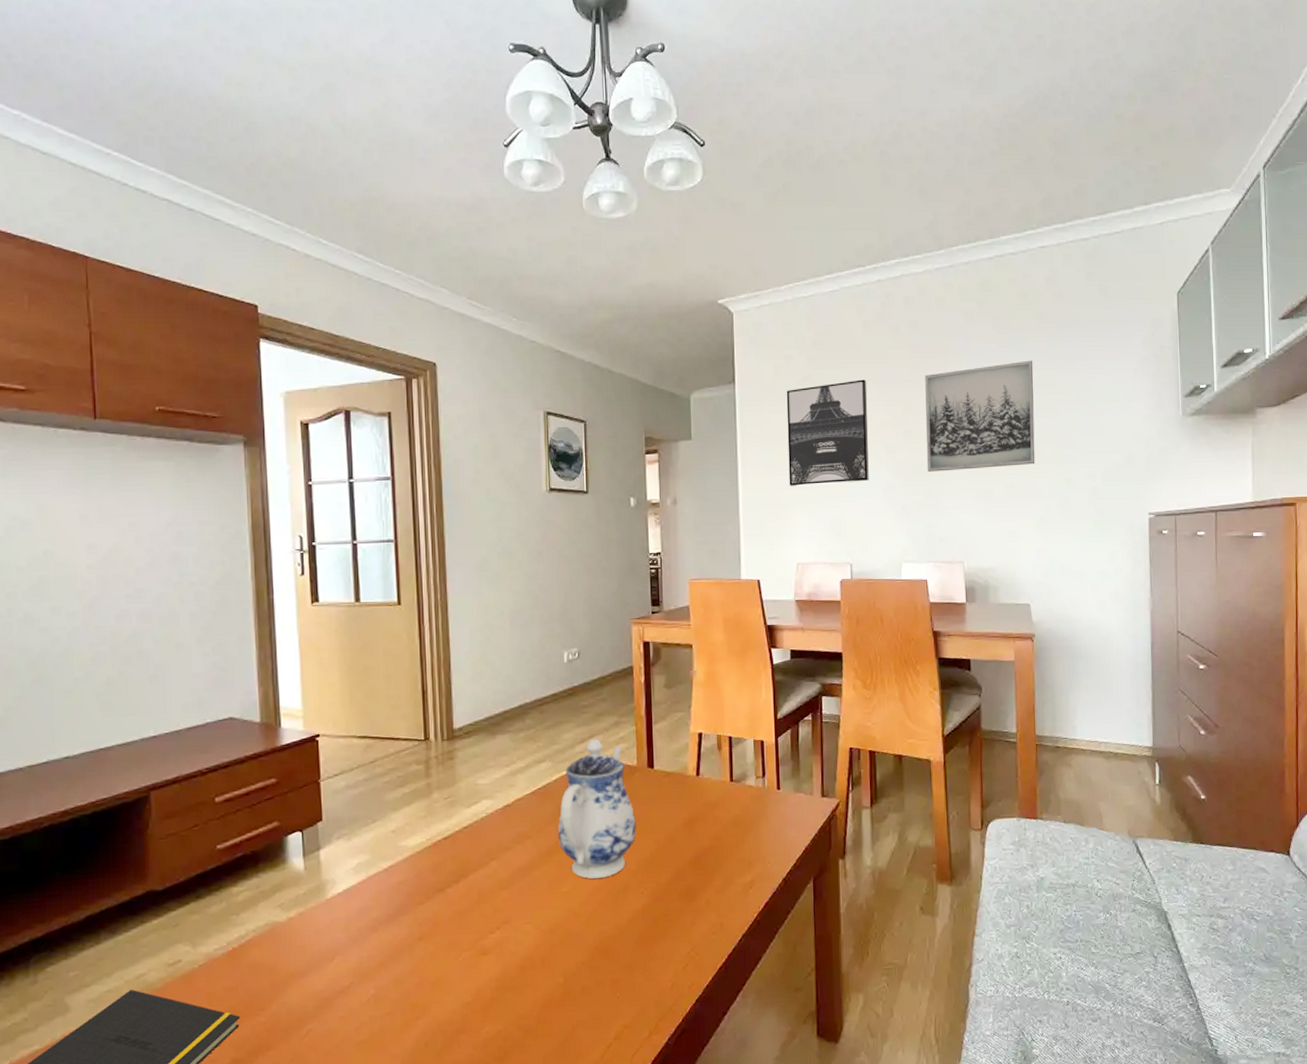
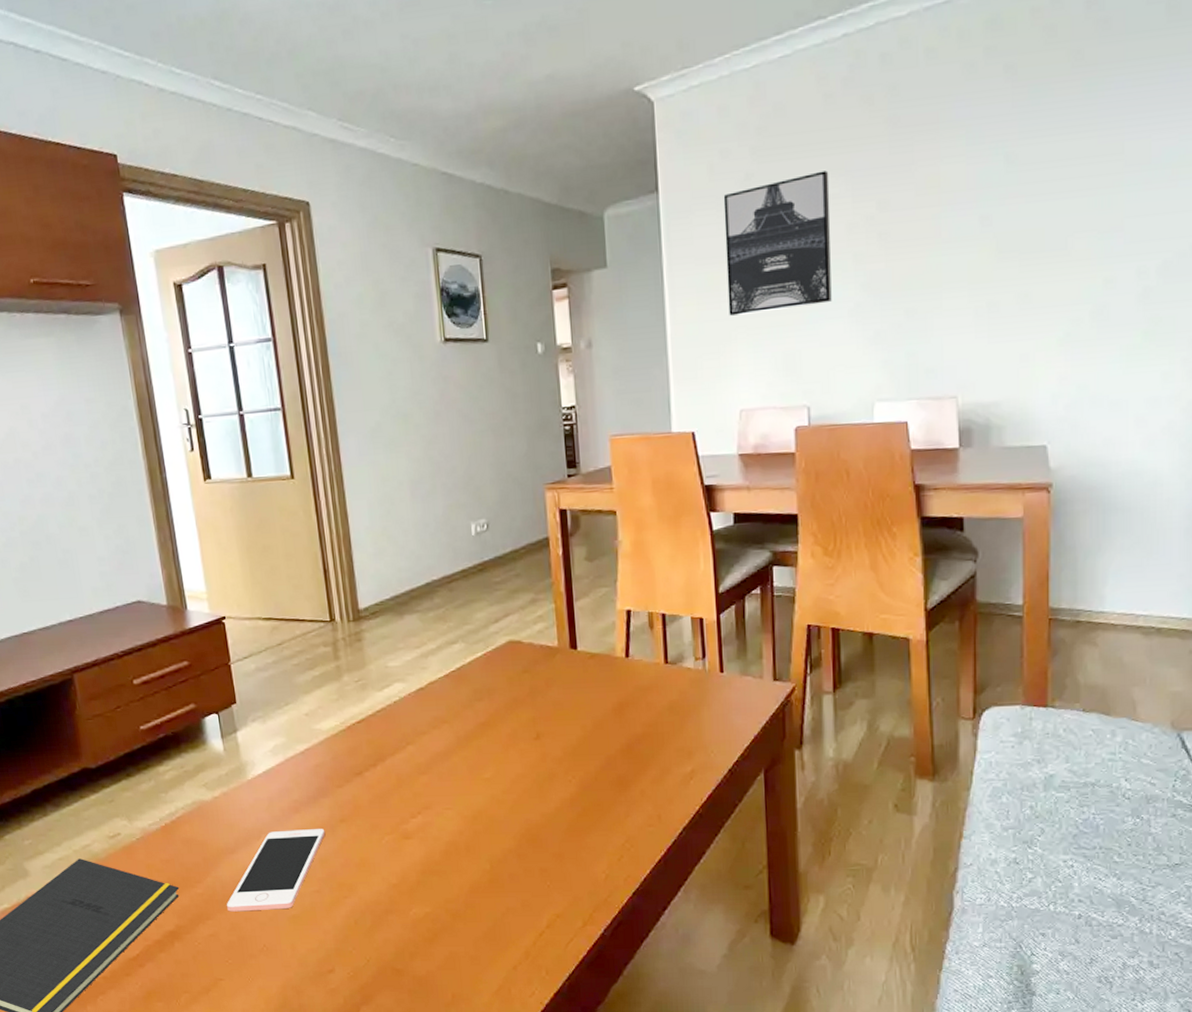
cell phone: none [291,948,402,1041] -> present [227,829,326,912]
teapot: present [557,738,636,879] -> none [475,617,561,765]
wall art: present [925,360,1035,472] -> none [908,121,1063,285]

